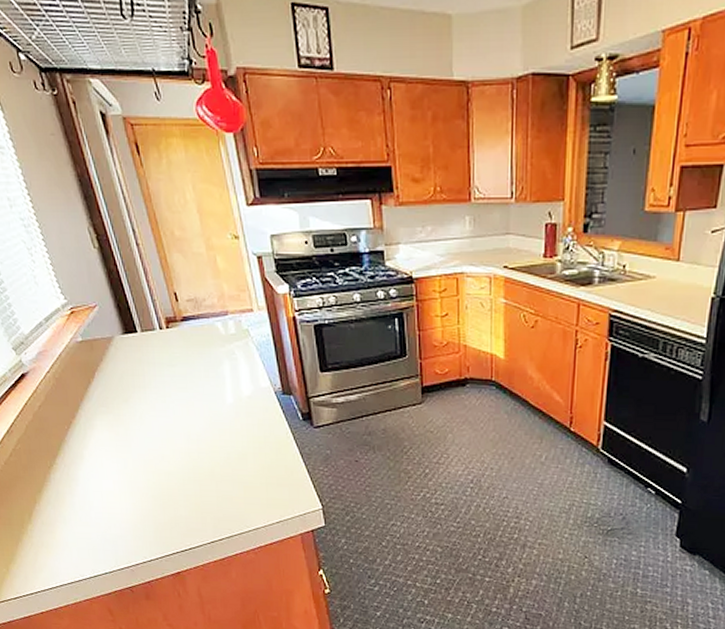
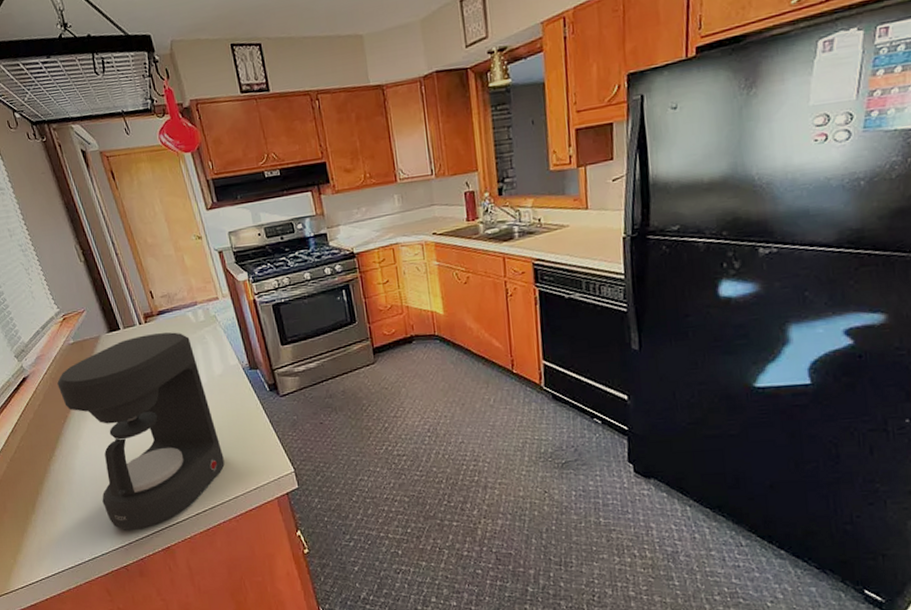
coffee maker: none [61,342,246,552] -> present [57,332,225,530]

